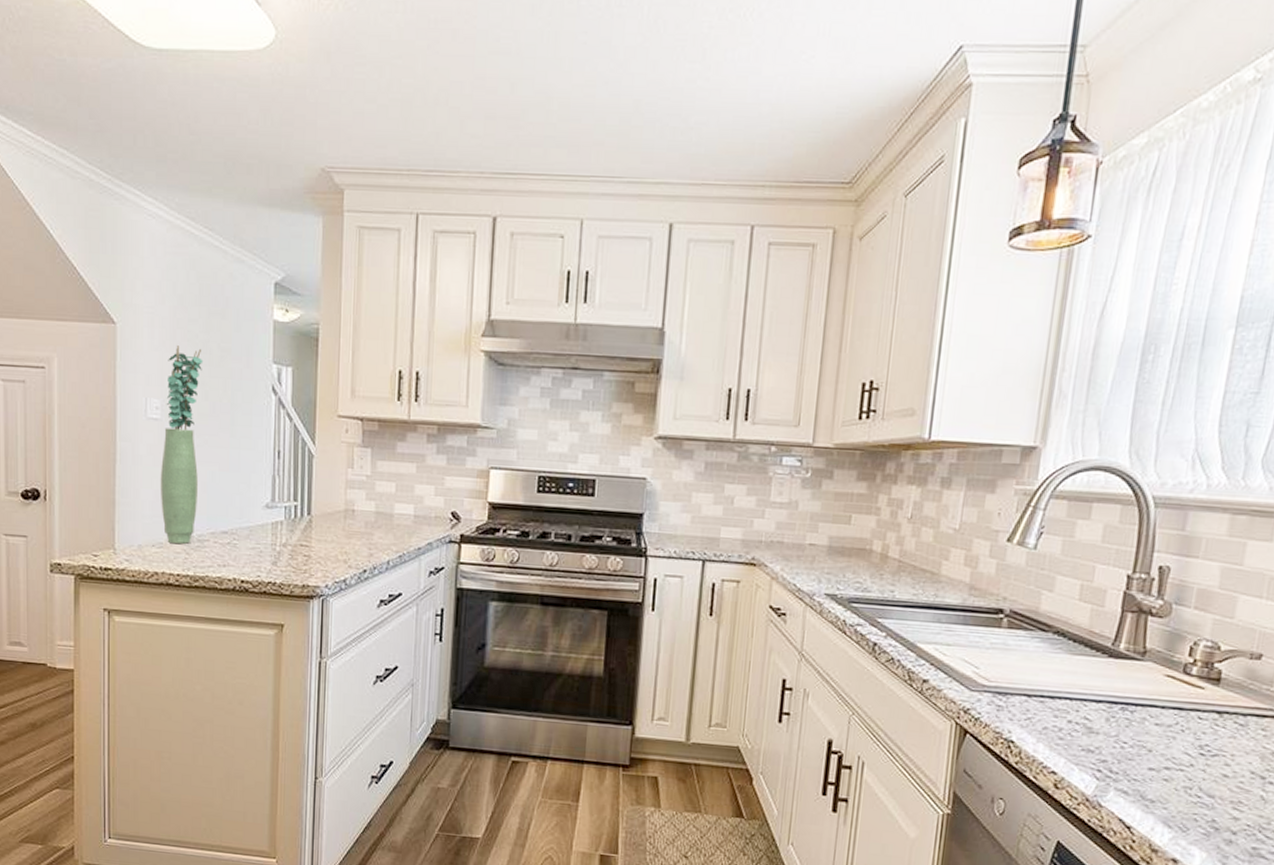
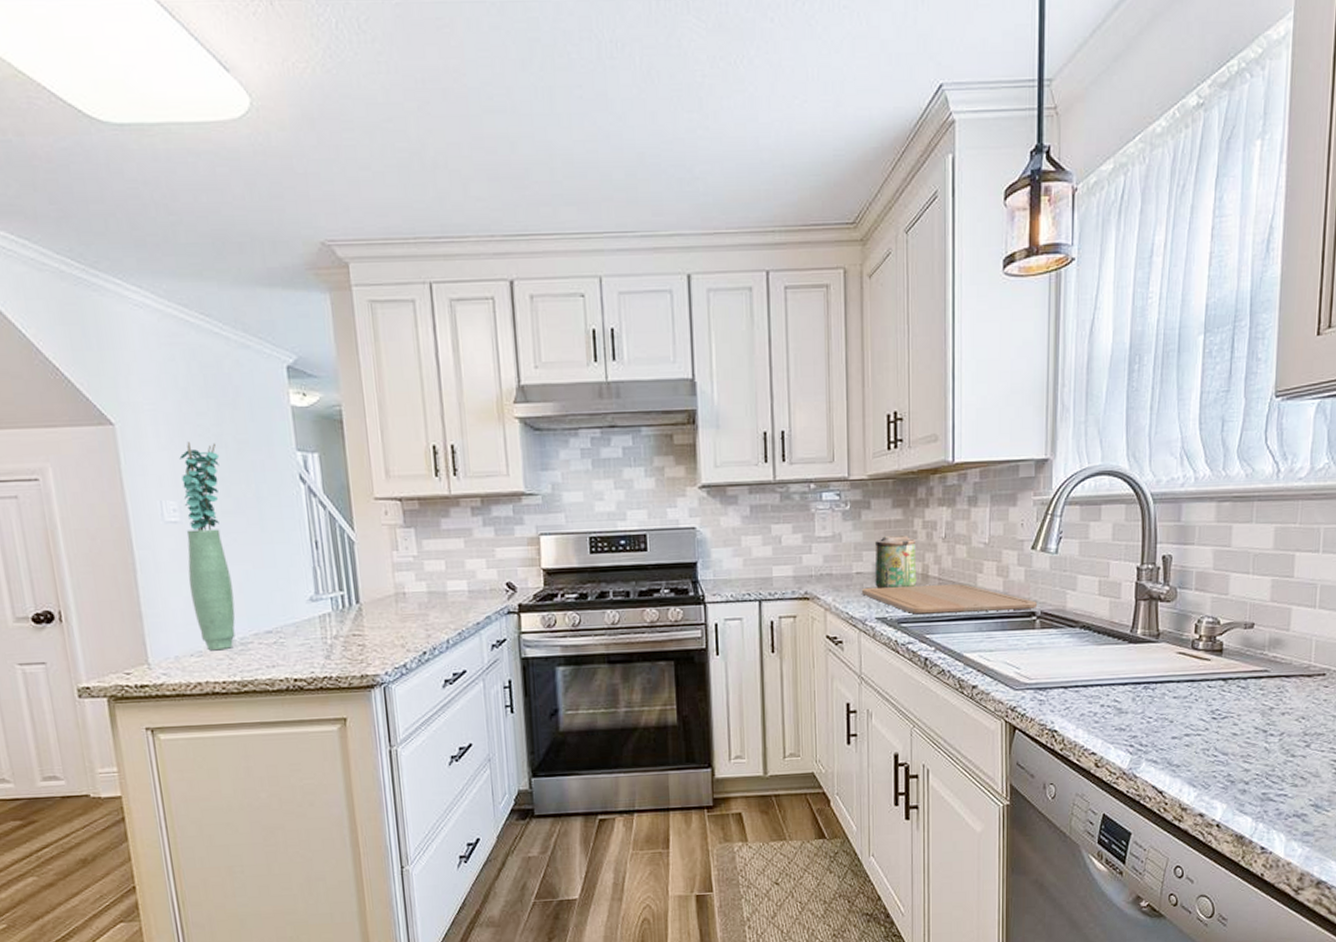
chopping board: none [812,560,1006,606] -> present [861,584,1037,614]
canister: none [828,508,879,567] -> present [875,534,917,588]

